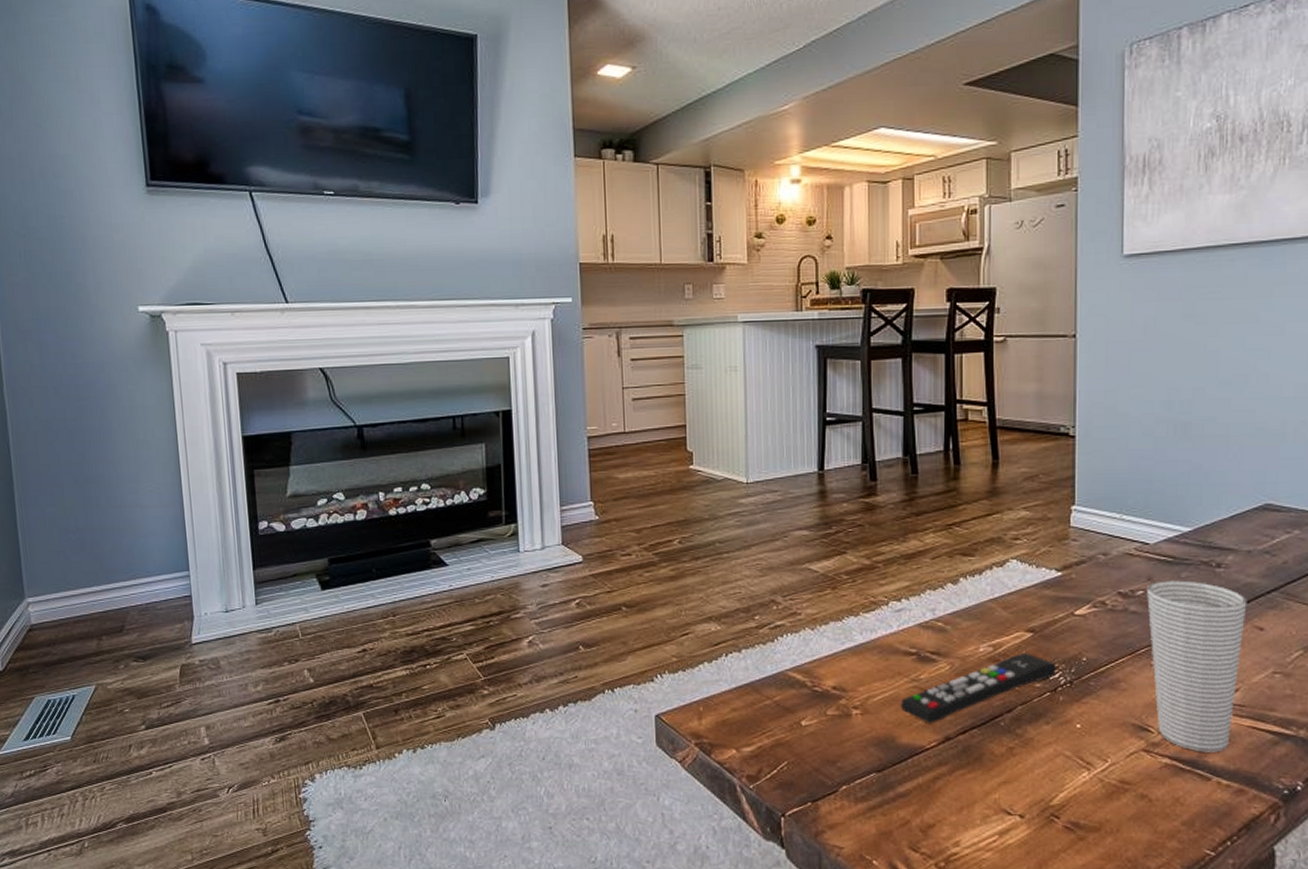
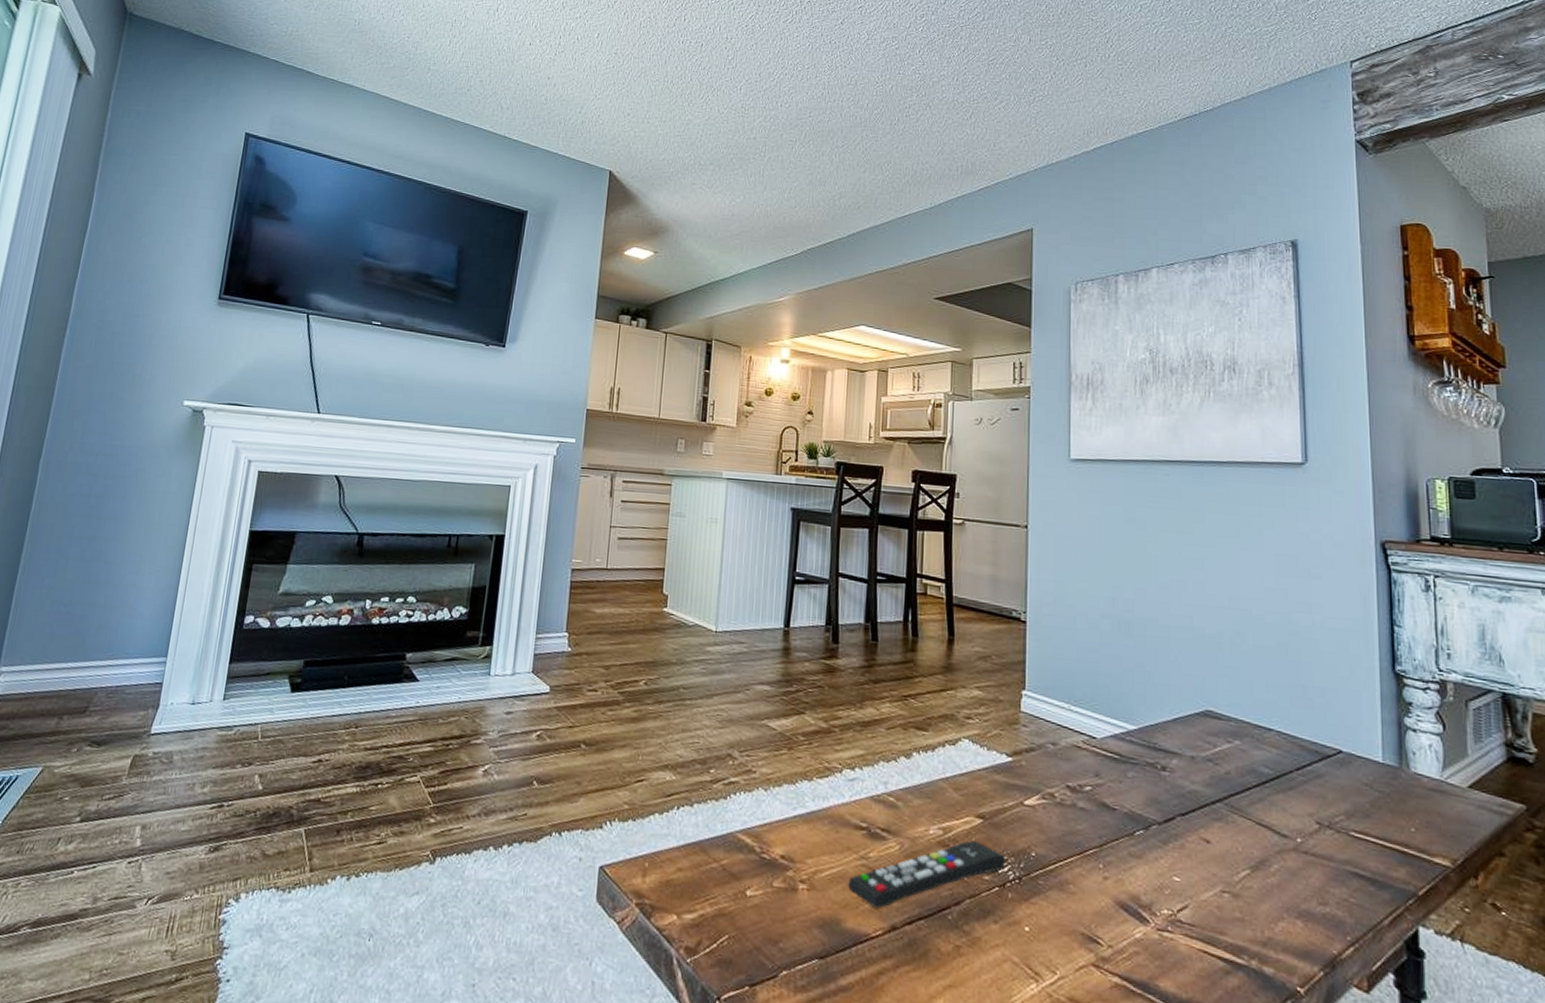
cup: present [1147,580,1247,752] -> none [1095,778,1193,976]

